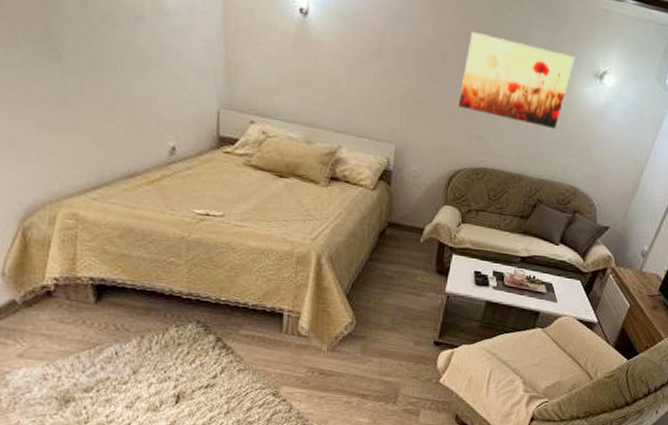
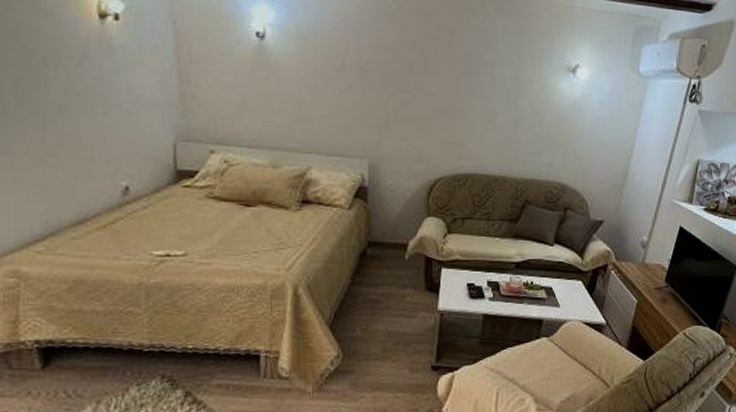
wall art: present [459,32,575,130] -> none [431,39,545,127]

